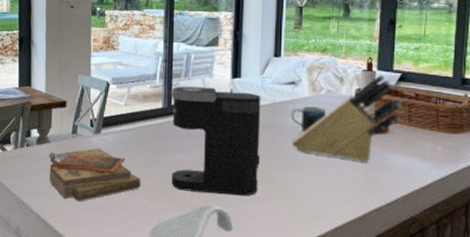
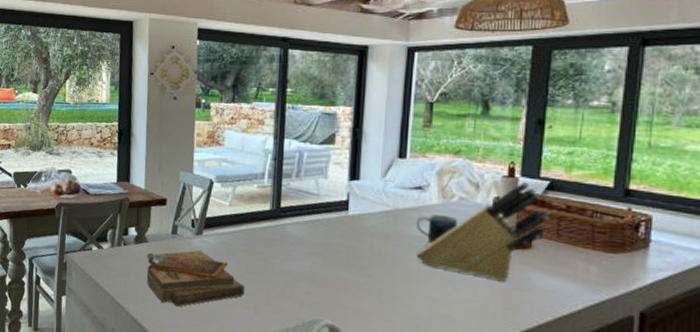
coffee maker: present [170,86,261,196] -> none [278,187,382,312]

